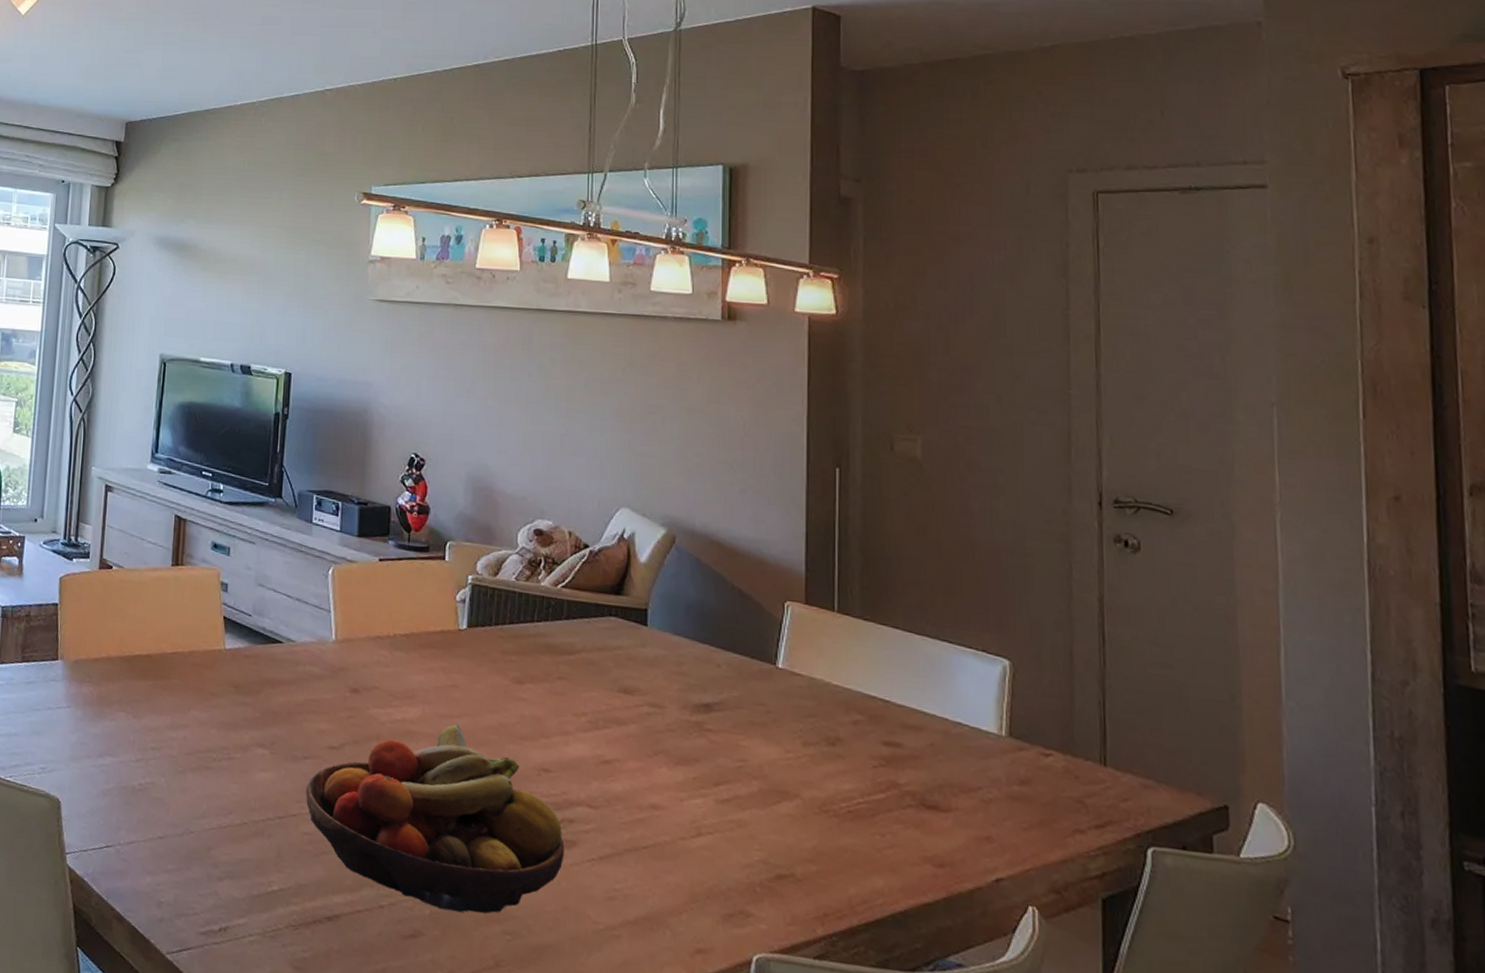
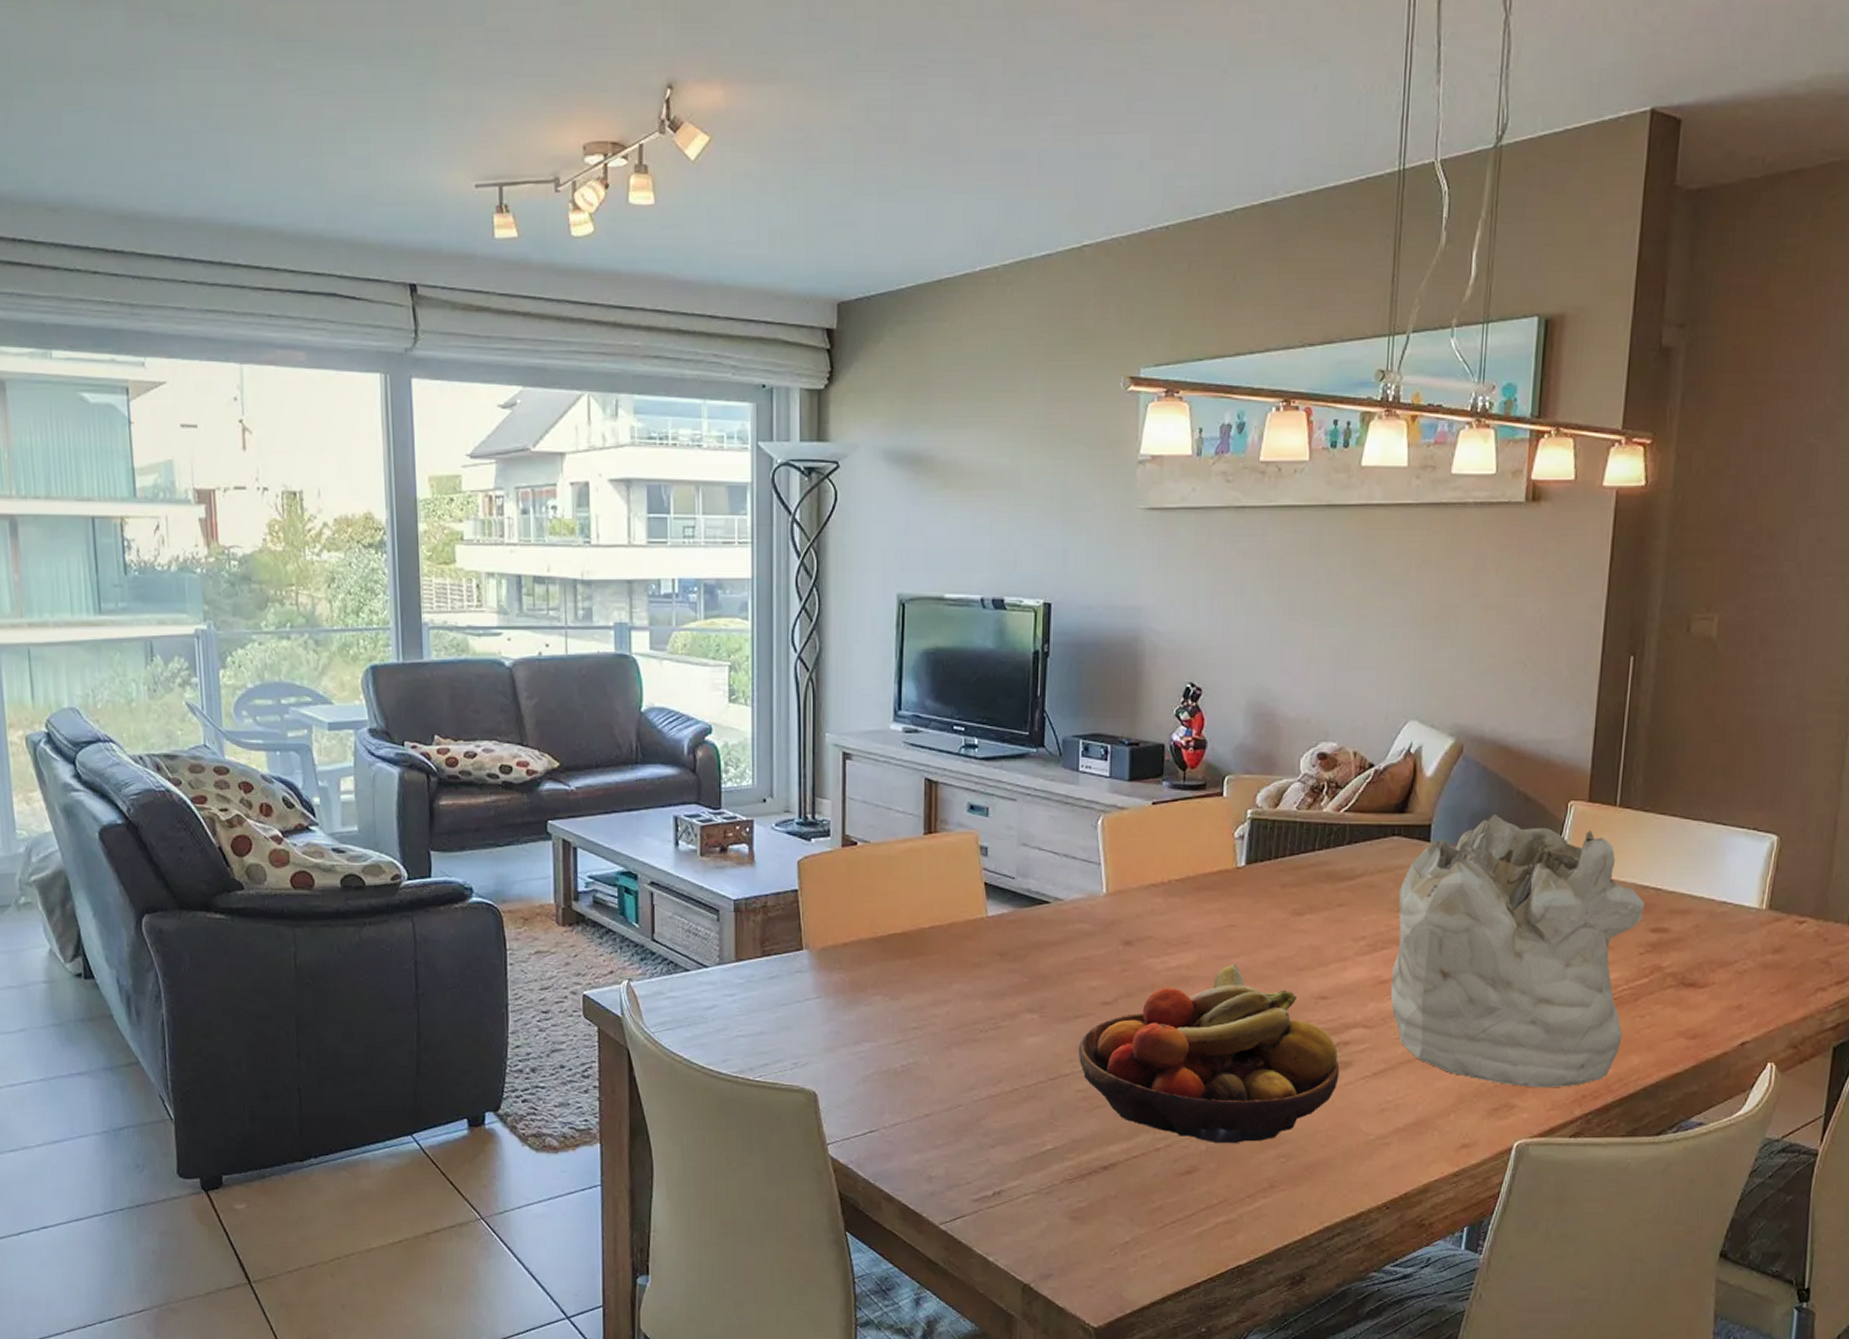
mineral sample: none [614,605,873,902] -> present [1390,813,1644,1088]

